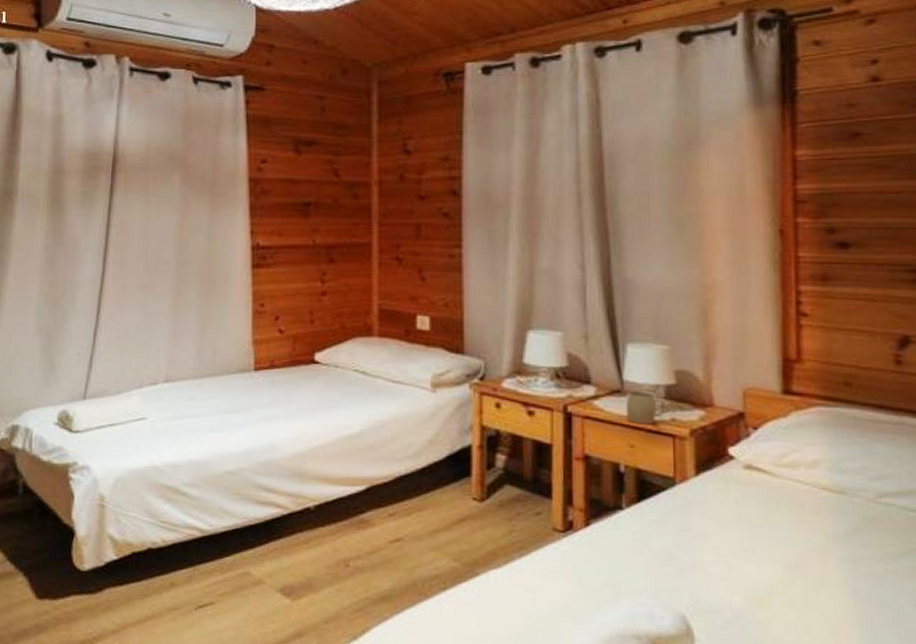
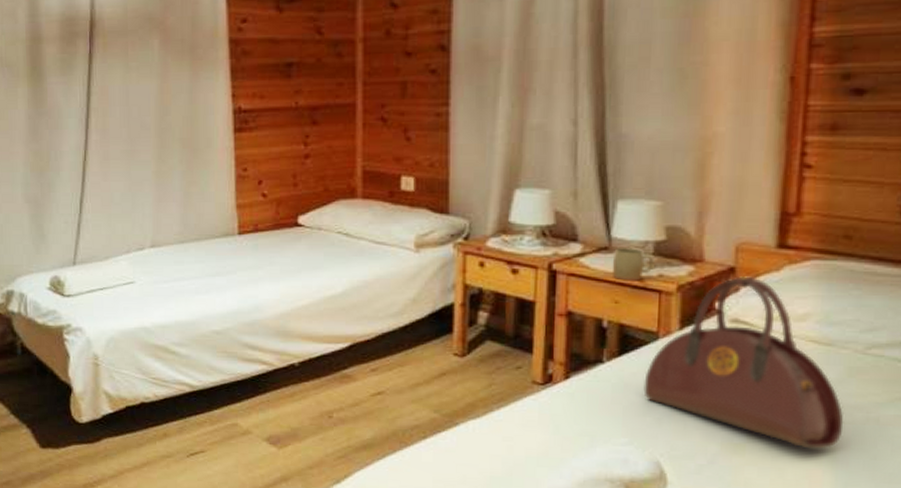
handbag: none [664,422,864,603] -> present [643,276,844,450]

